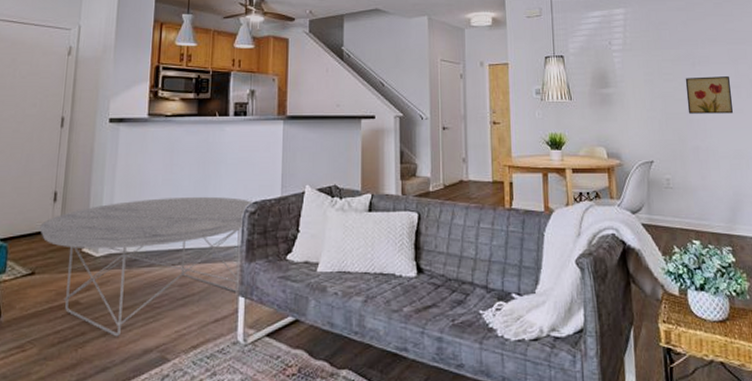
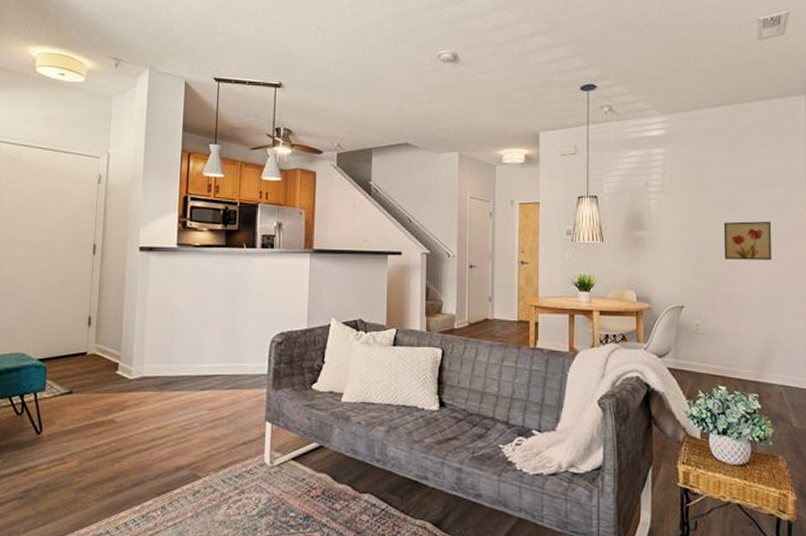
coffee table: present [40,196,254,337] -> none [76,325,281,455]

